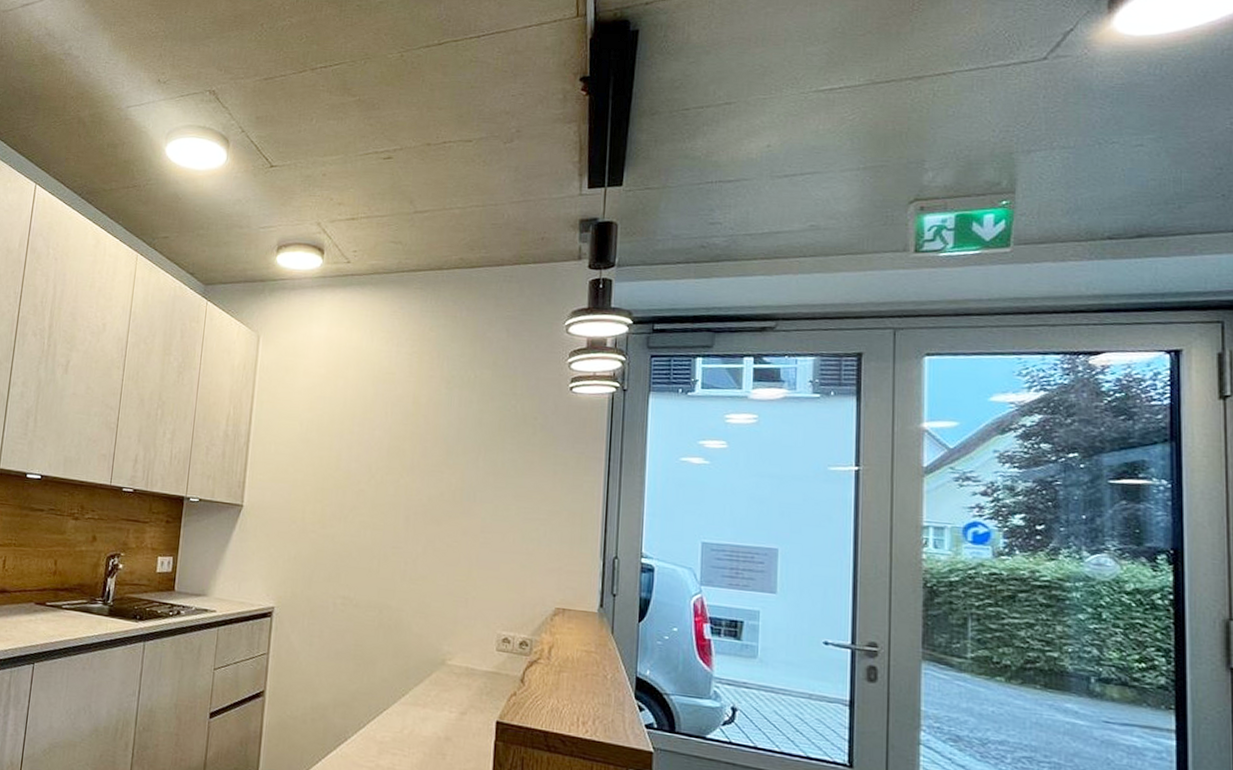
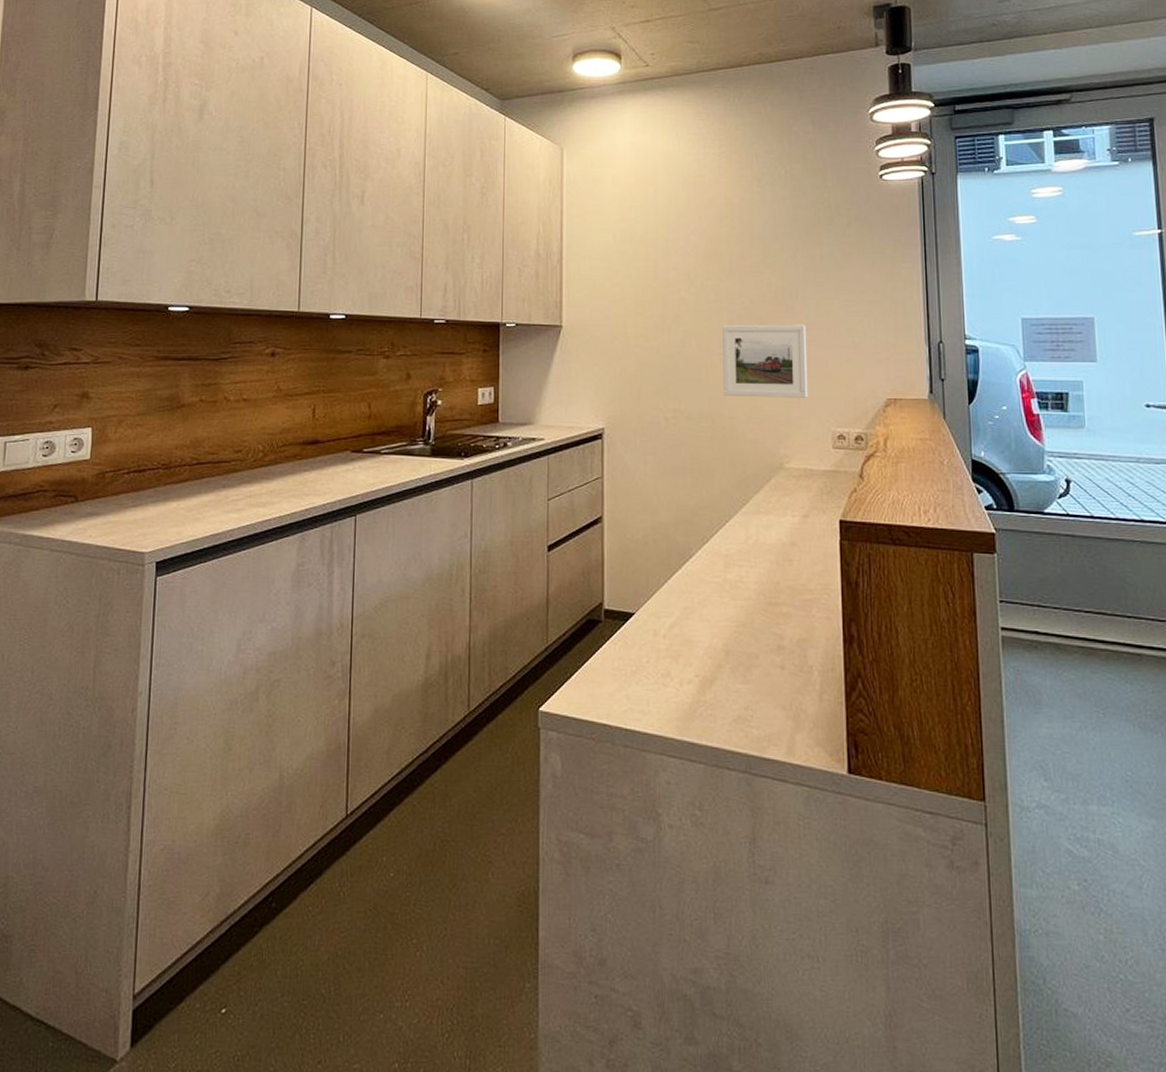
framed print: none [393,520,480,599] -> present [722,324,808,398]

